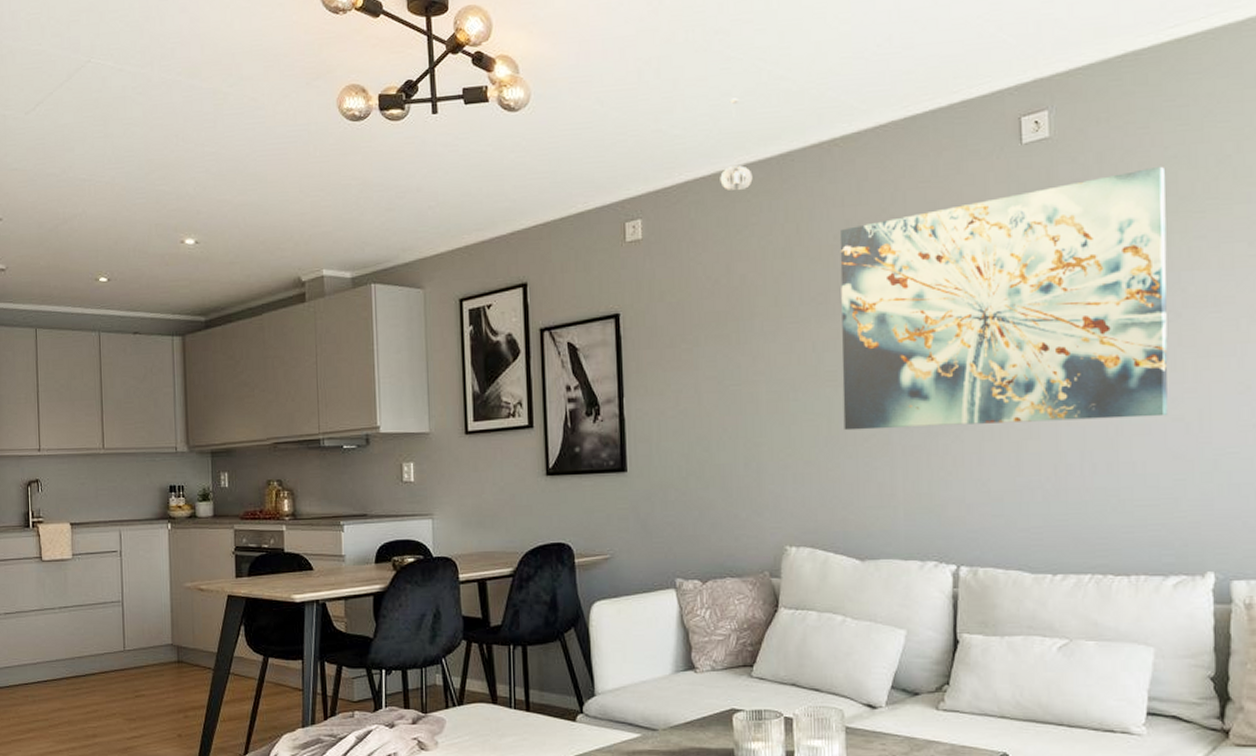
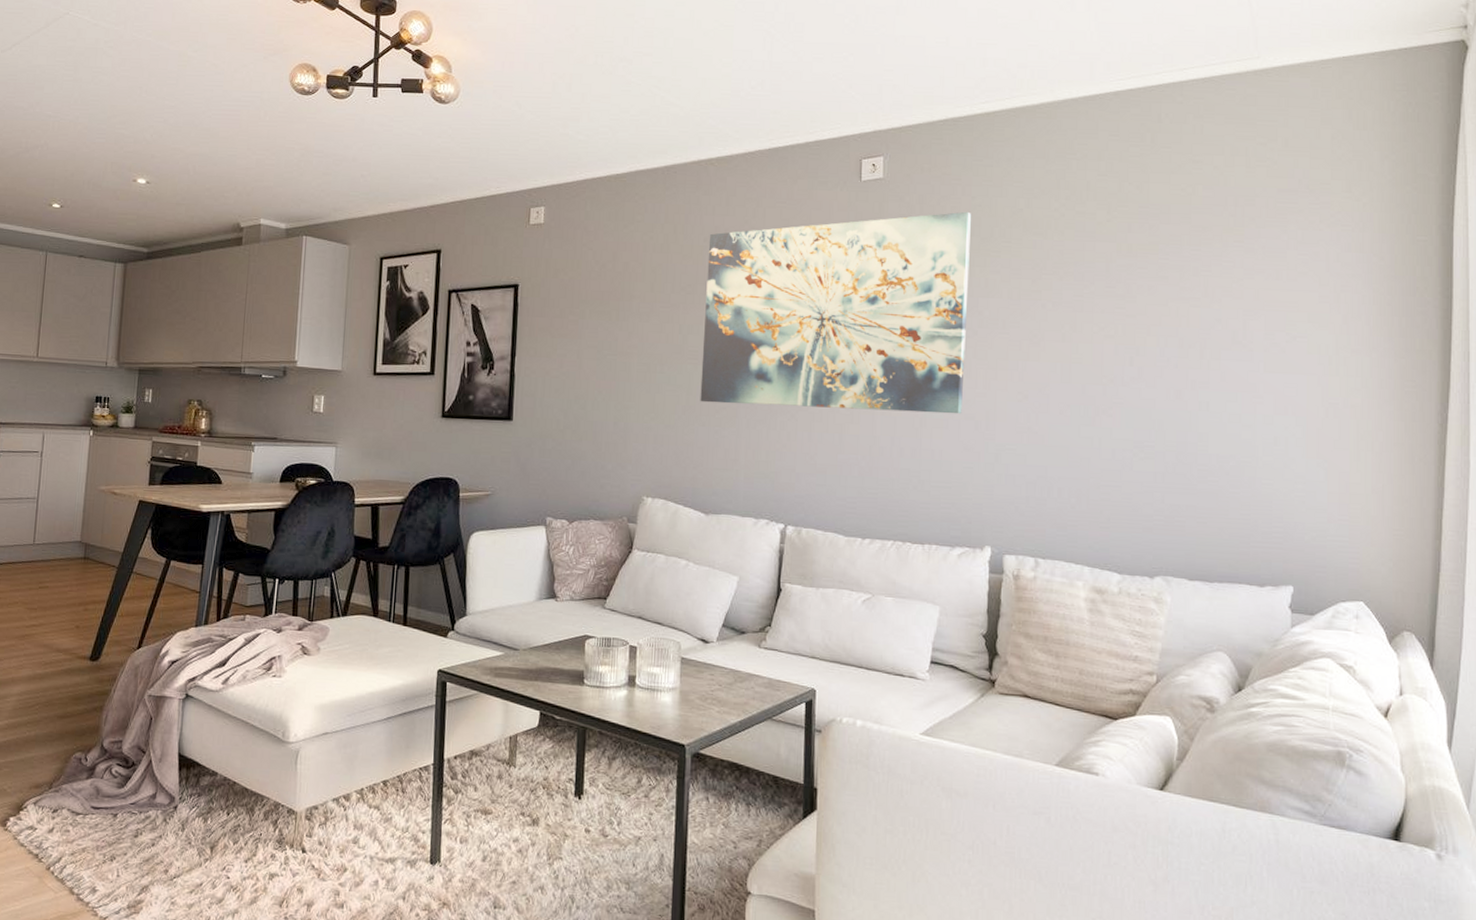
pendant light: present [720,98,753,192] -> none [614,115,641,193]

